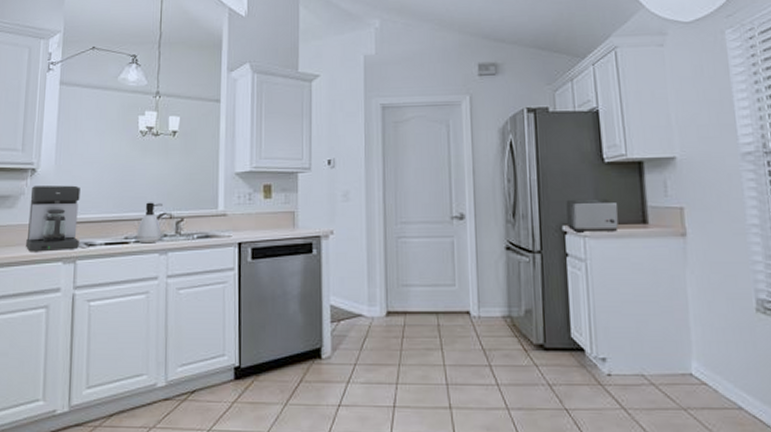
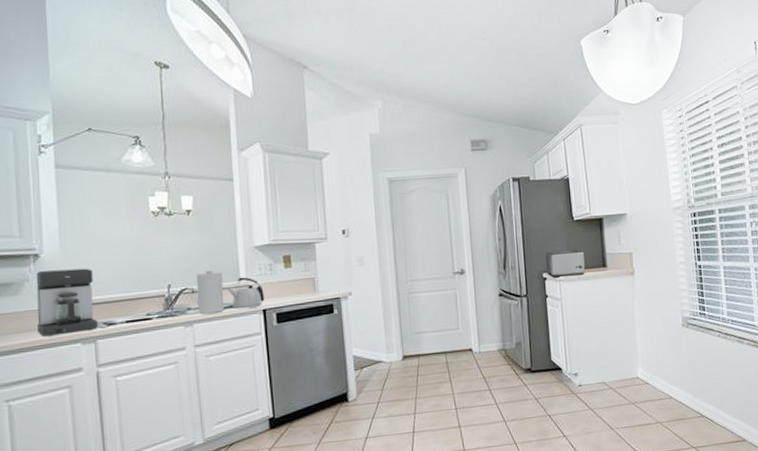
soap dispenser: present [136,202,163,244] -> none [158,279,185,318]
paper towel holder: none [174,196,201,243] -> present [196,270,224,315]
kettle: none [205,205,241,241] -> present [228,277,265,309]

